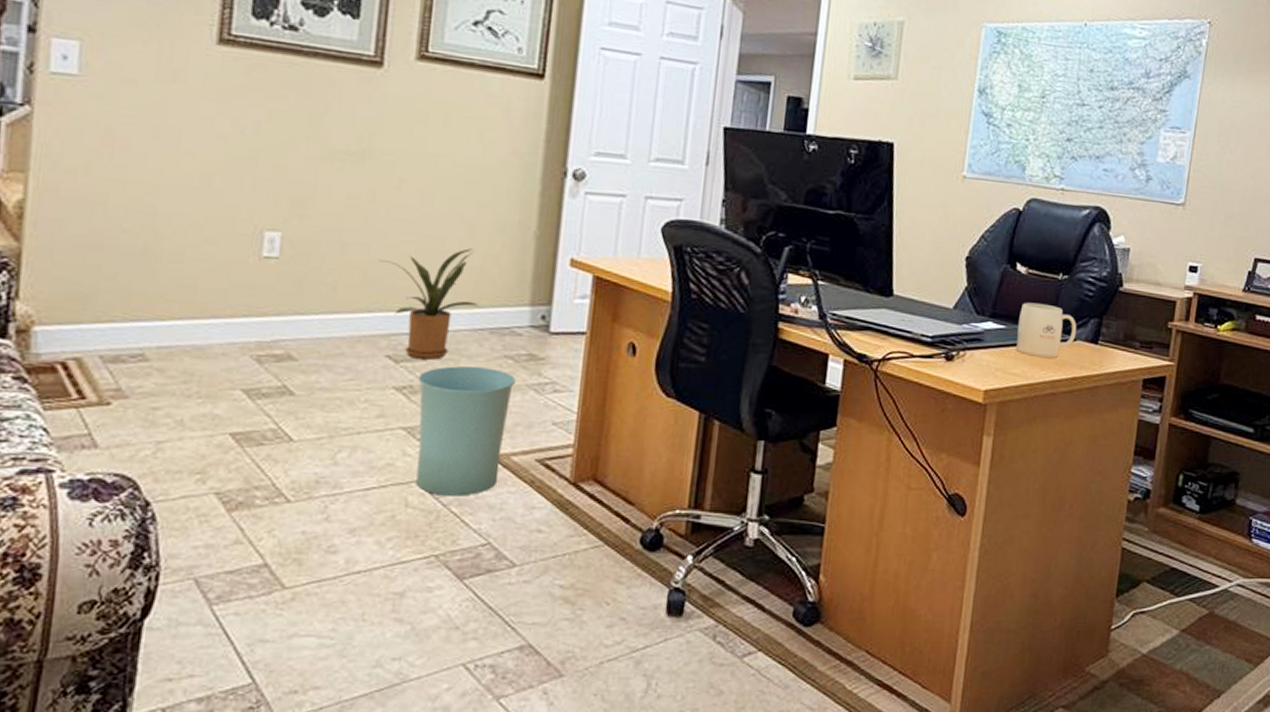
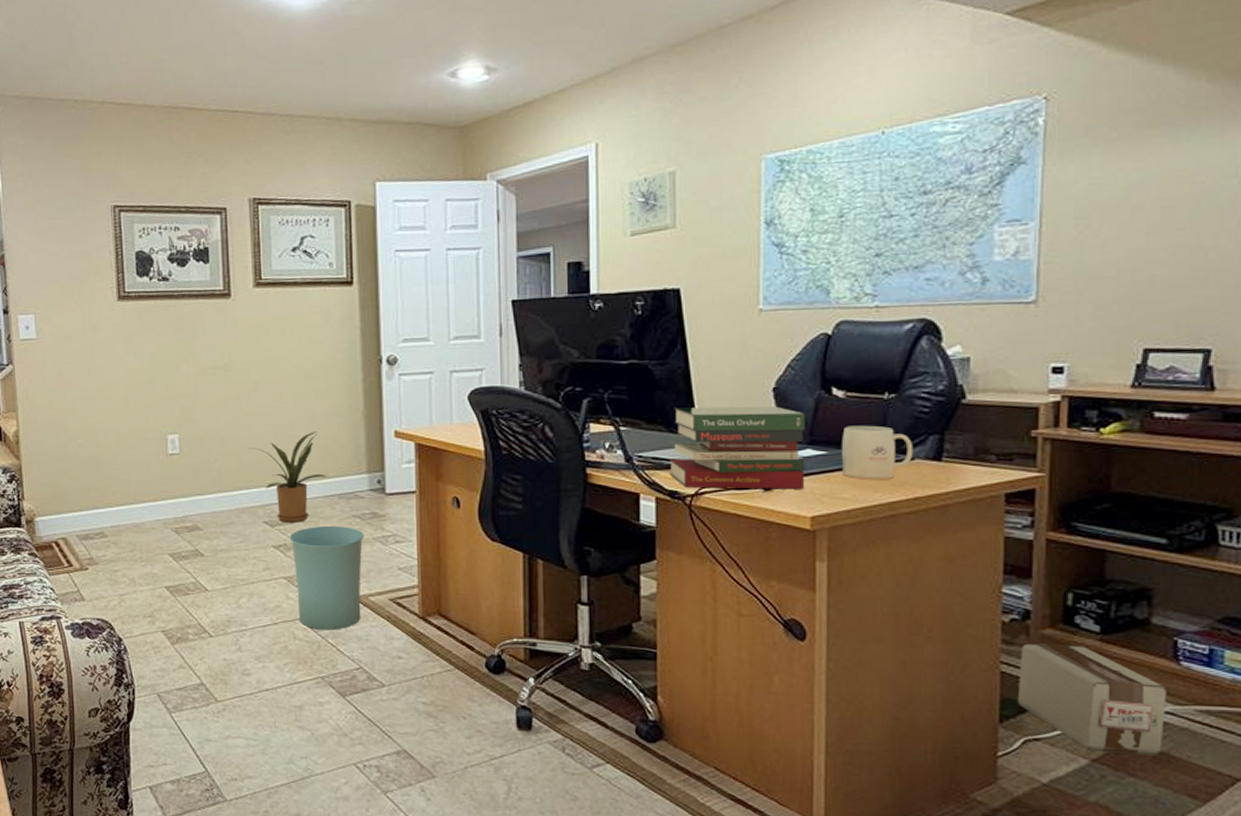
books: none [860,266,992,362] -> present [669,406,806,490]
box: none [1131,521,1240,624] -> present [1017,643,1167,756]

